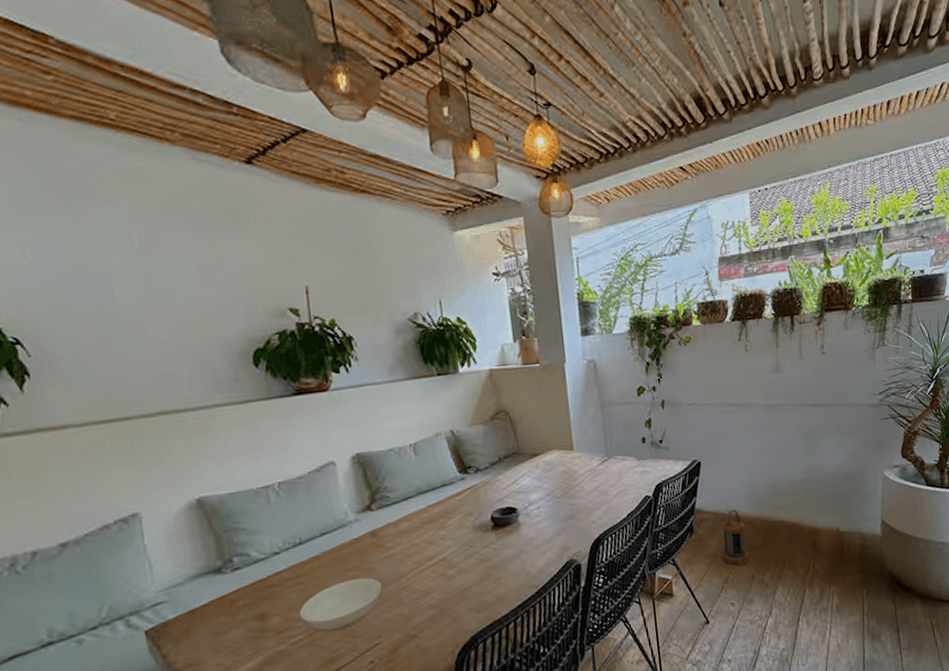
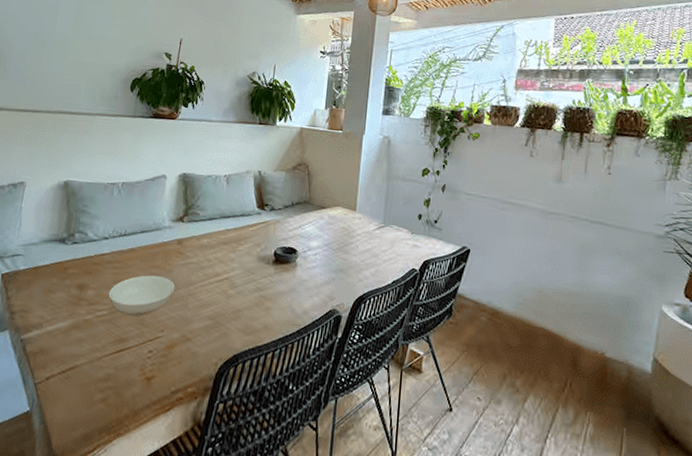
lantern: present [721,509,749,566] -> none [475,303,504,362]

